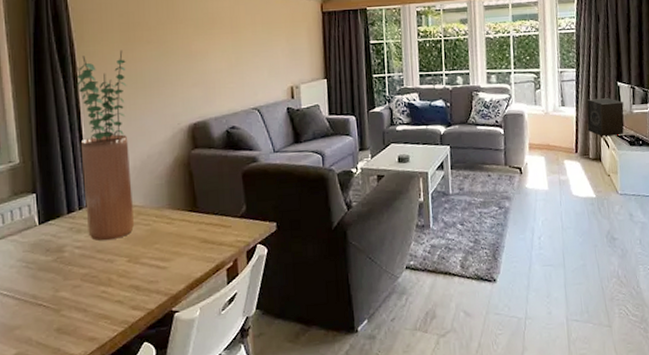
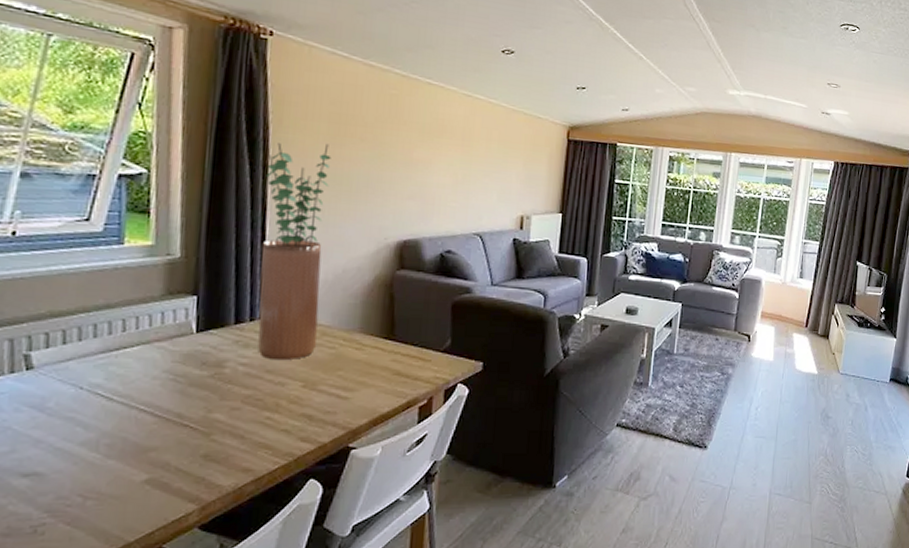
studio monitor: present [587,98,624,137] -> none [820,275,859,315]

